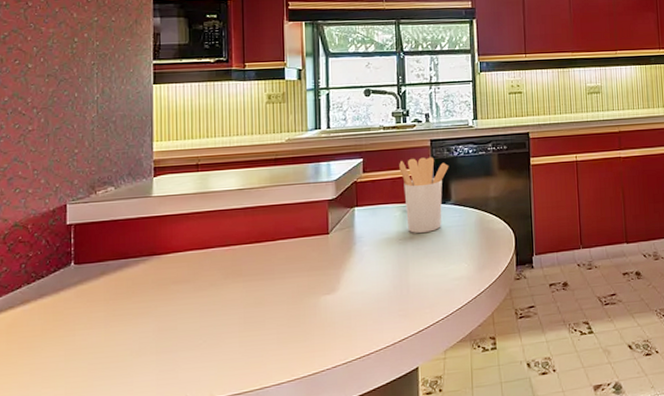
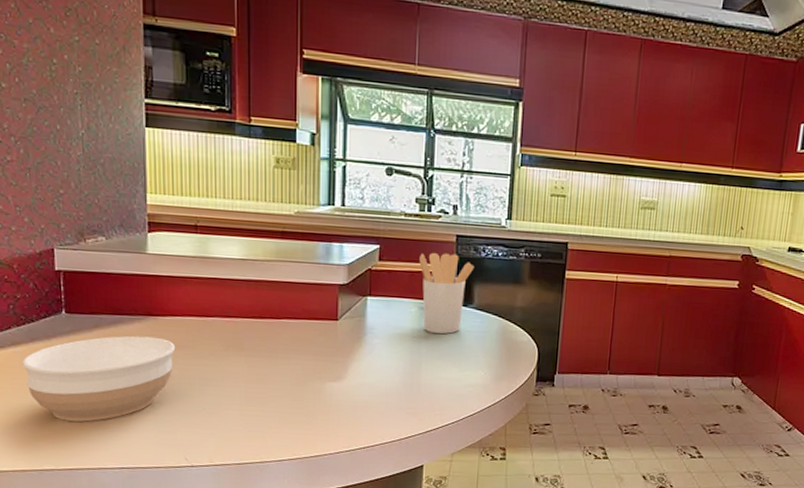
bowl: none [29,275,178,375] -> present [21,335,176,422]

